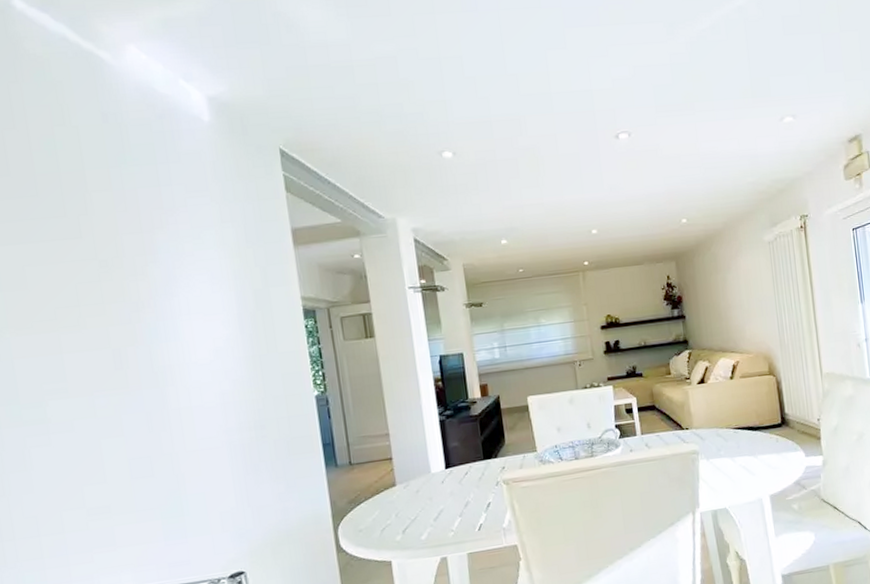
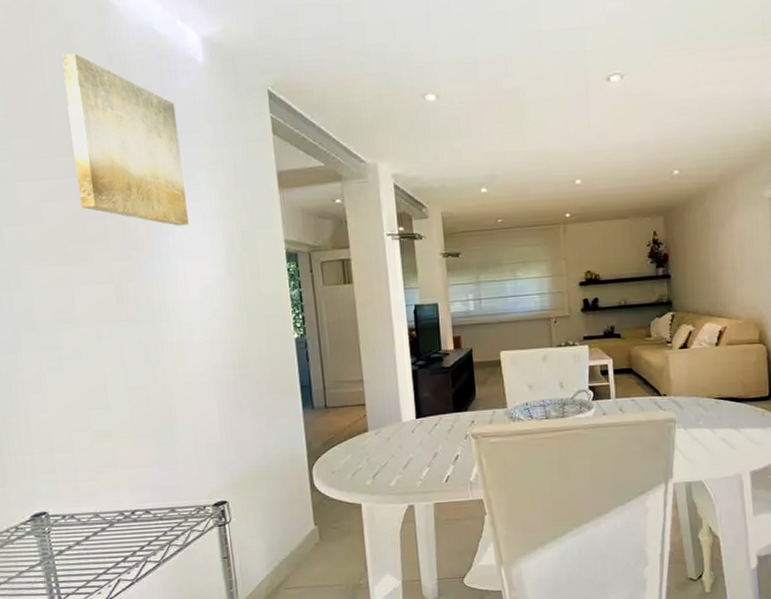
wall art: none [48,112,196,287] -> present [61,53,189,226]

